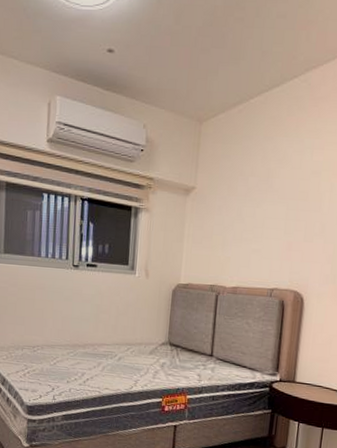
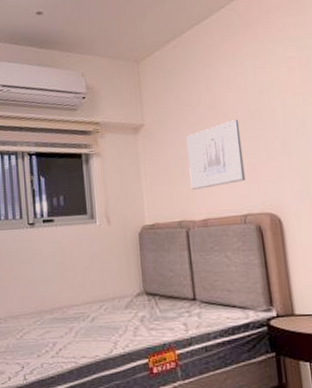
wall art: none [228,197,286,259] -> present [186,120,246,190]

